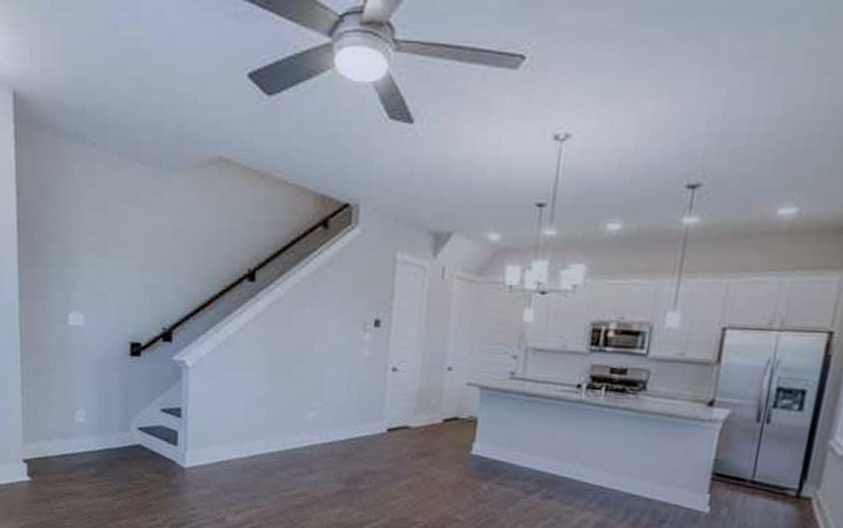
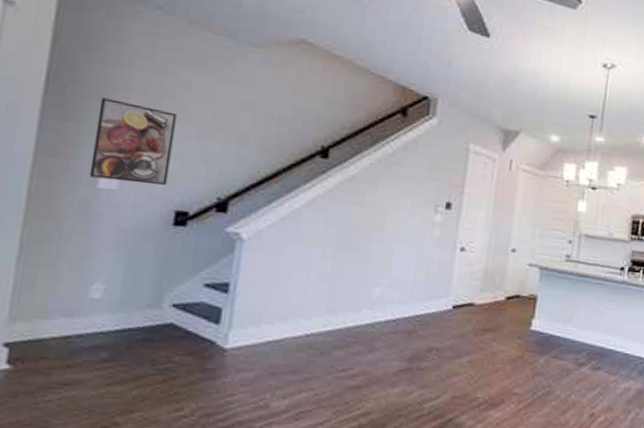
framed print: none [60,240,121,319] -> present [89,97,177,185]

